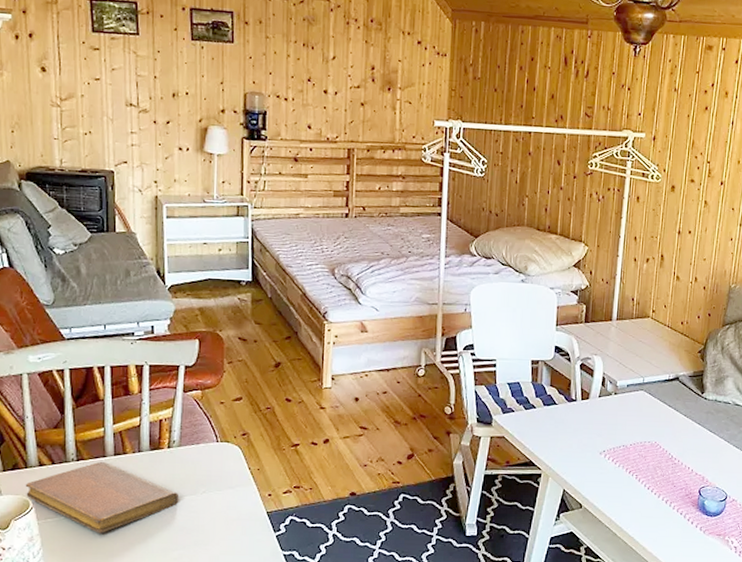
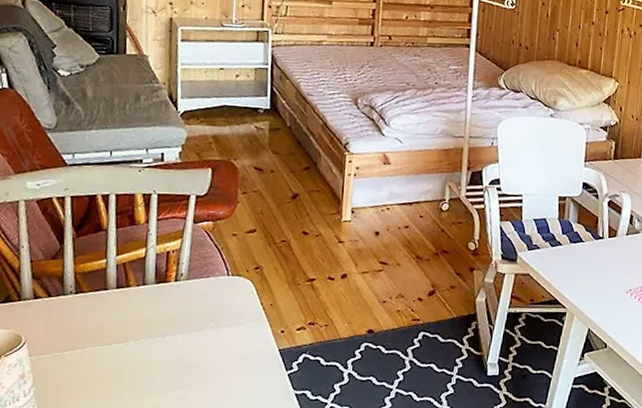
notebook: present [25,461,179,533] -> none [17,294,186,371]

